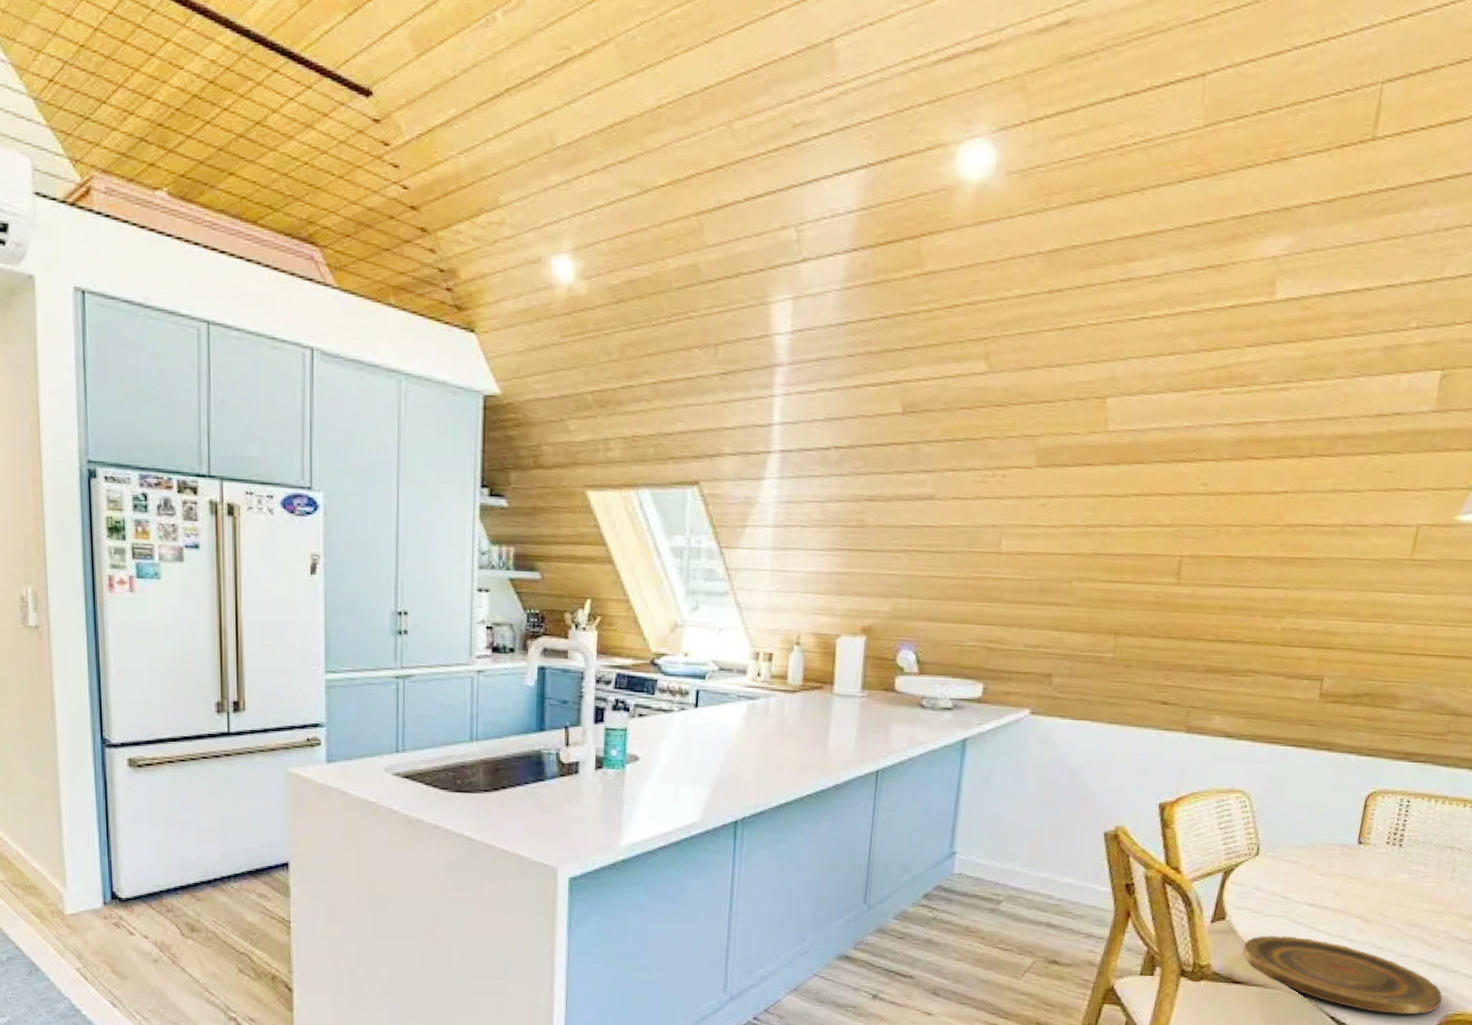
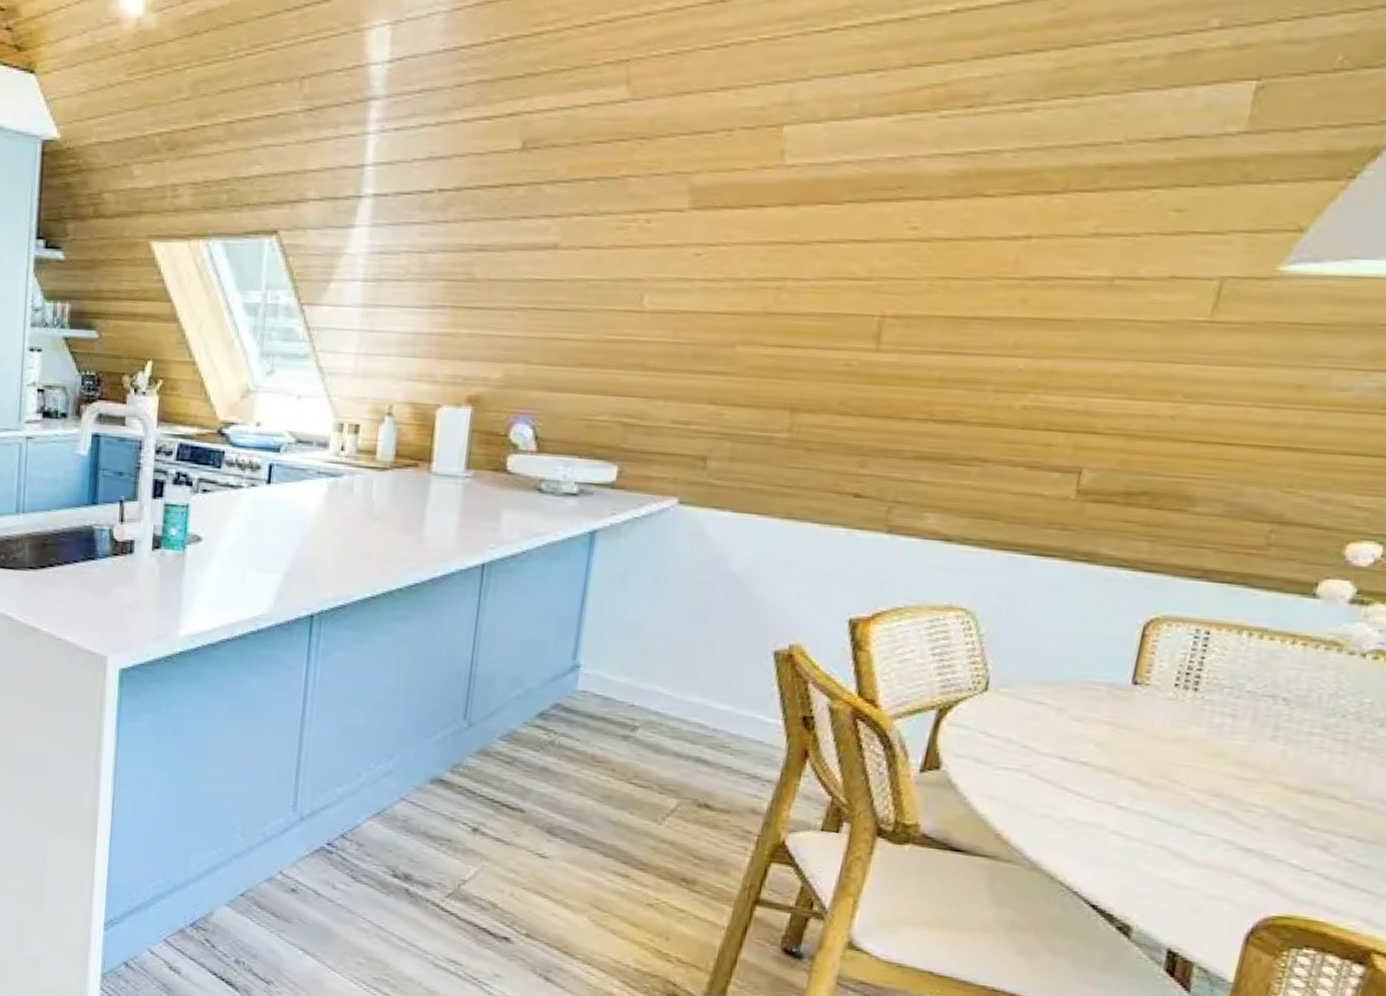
plate: present [1242,935,1443,1015] -> none [963,793,1260,913]

